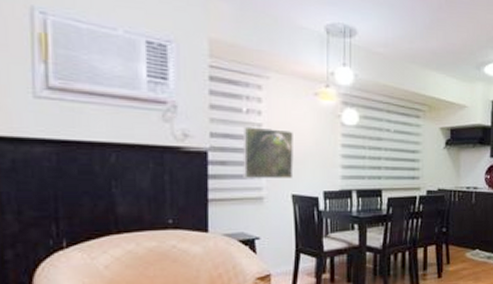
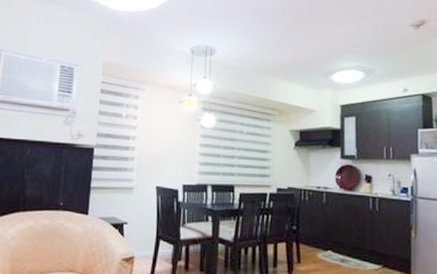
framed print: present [242,126,295,179] -> none [119,128,161,173]

